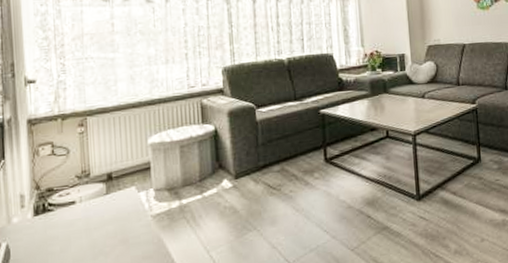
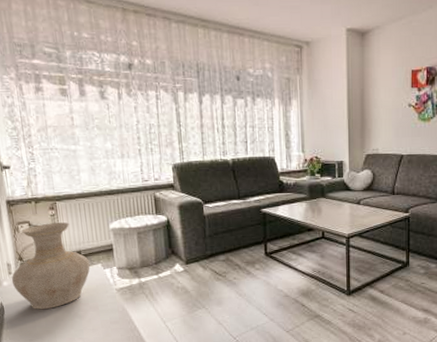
vase: none [23,140,122,250] -> present [11,222,90,310]

